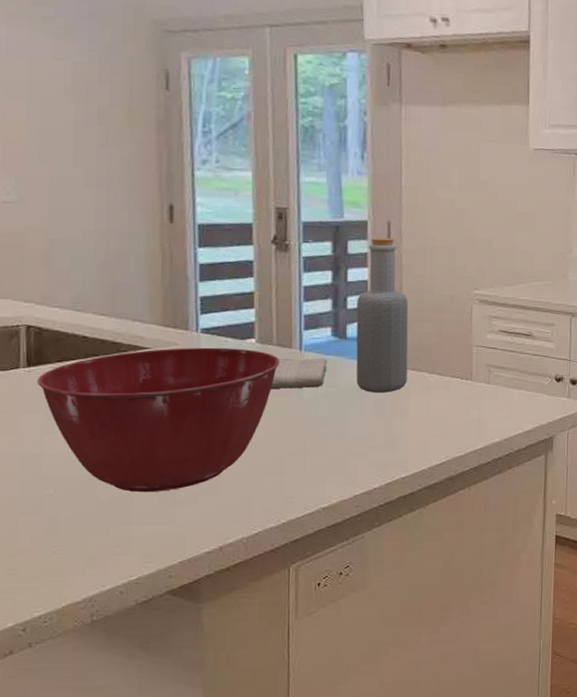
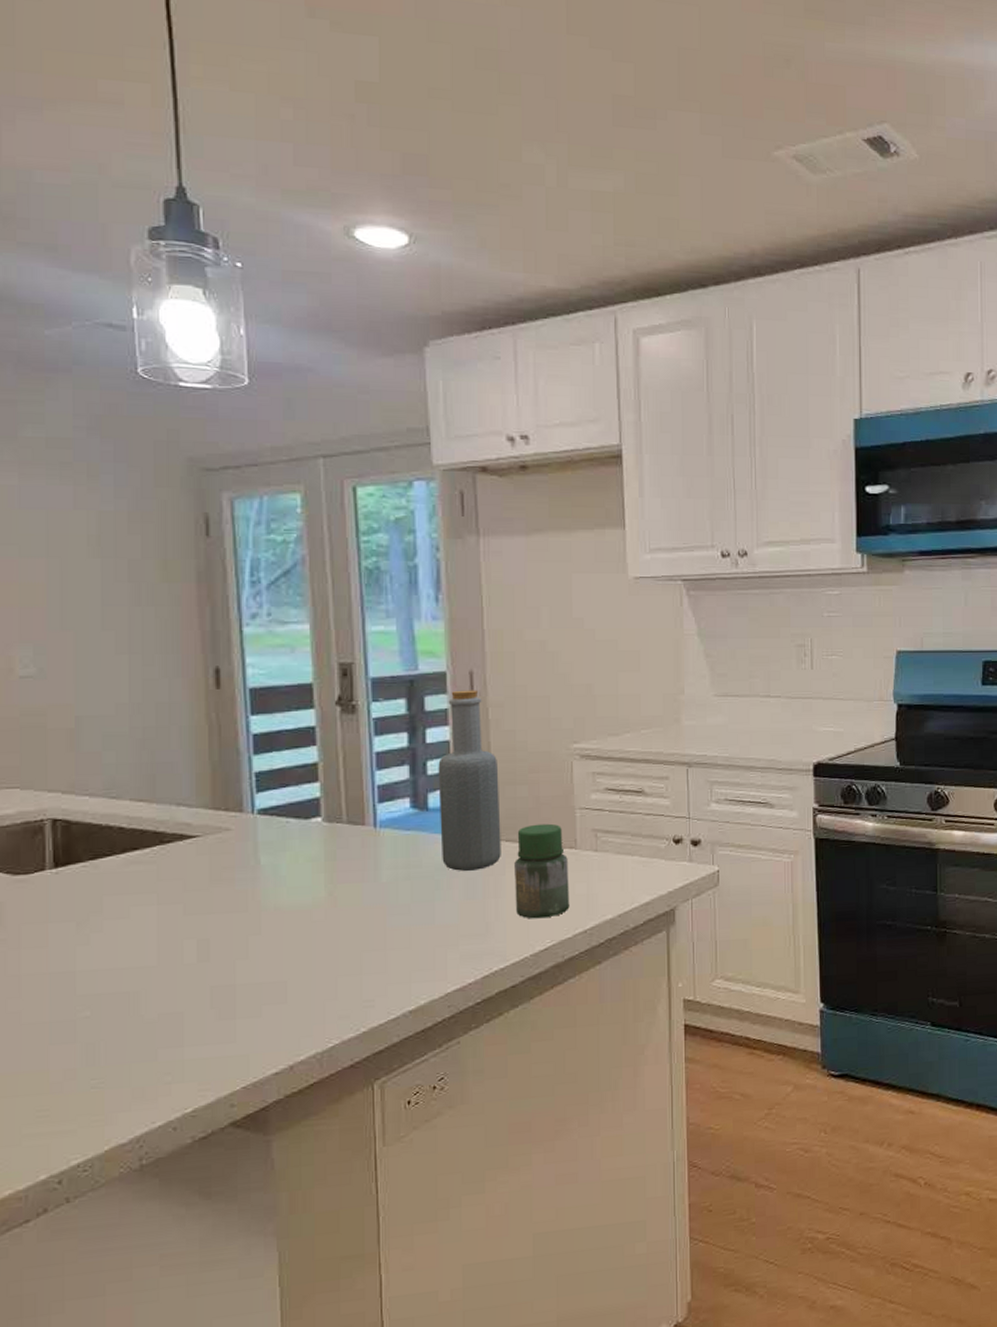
mixing bowl: present [37,347,280,493] -> none [67,829,352,1008]
washcloth: present [270,357,328,389] -> none [341,834,407,874]
jar: none [417,357,464,438] -> present [514,823,570,919]

